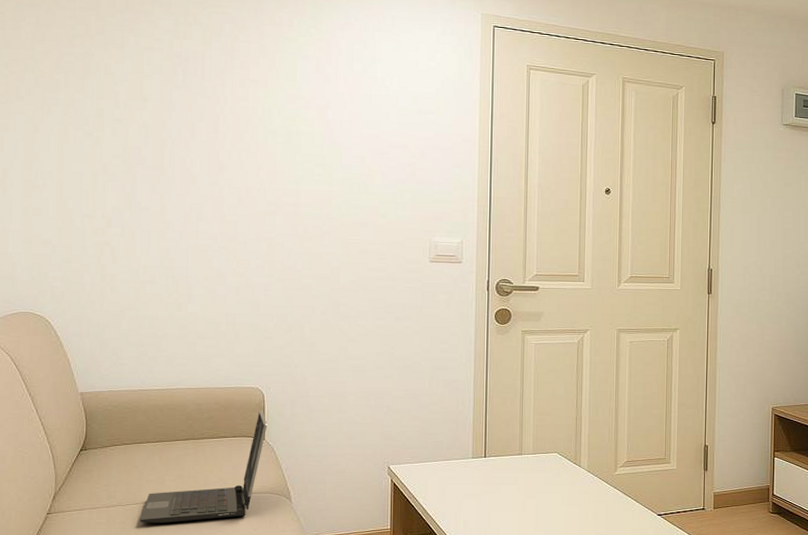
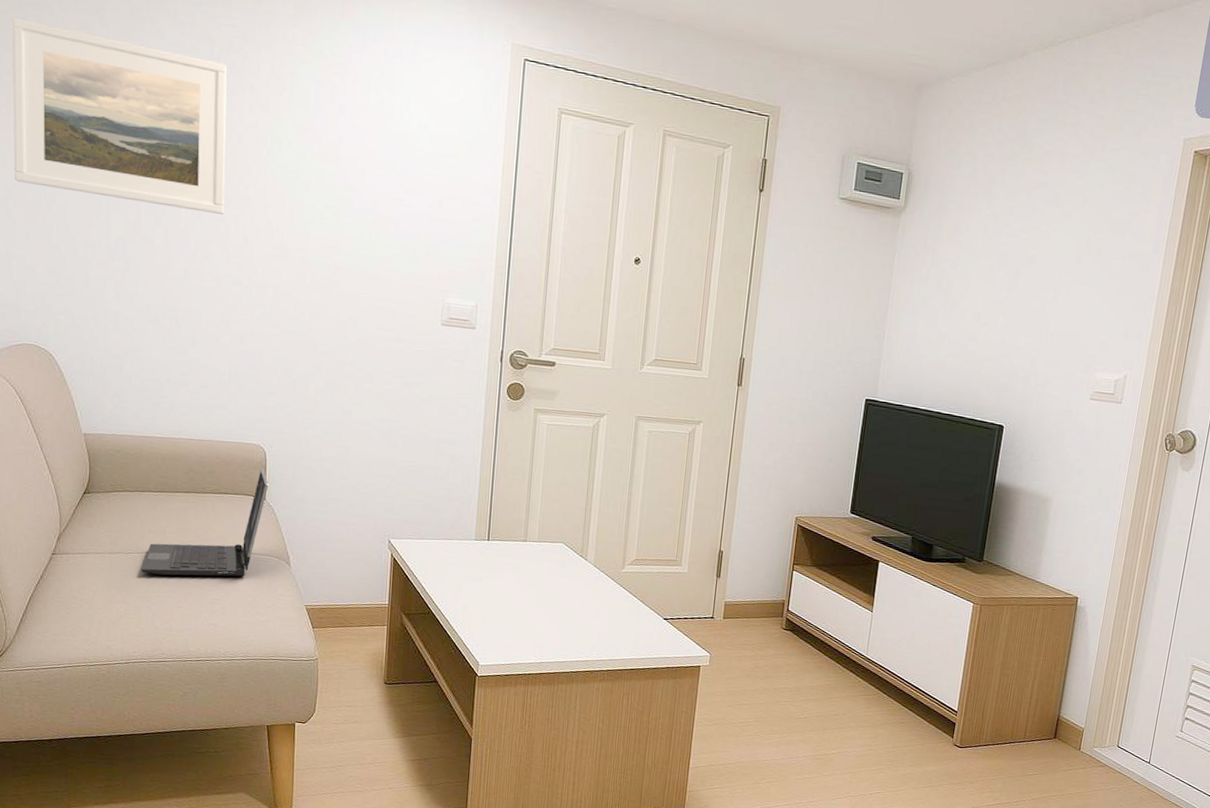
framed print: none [10,18,219,178] -> present [12,17,228,214]

